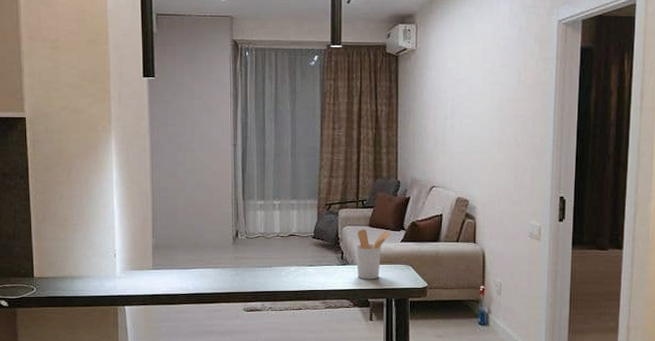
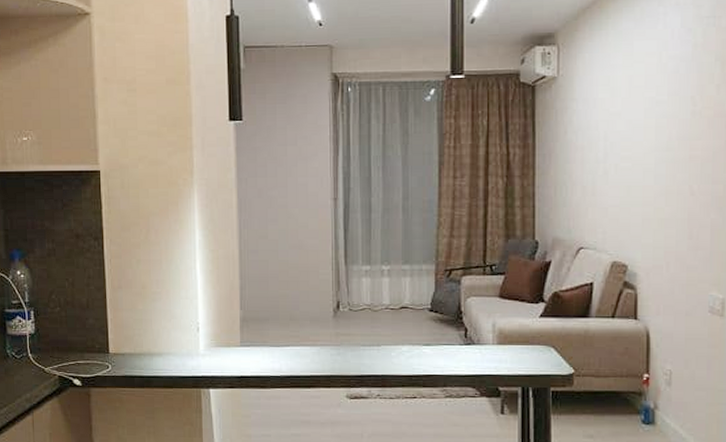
utensil holder: present [355,229,391,280] -> none [482,300,527,363]

